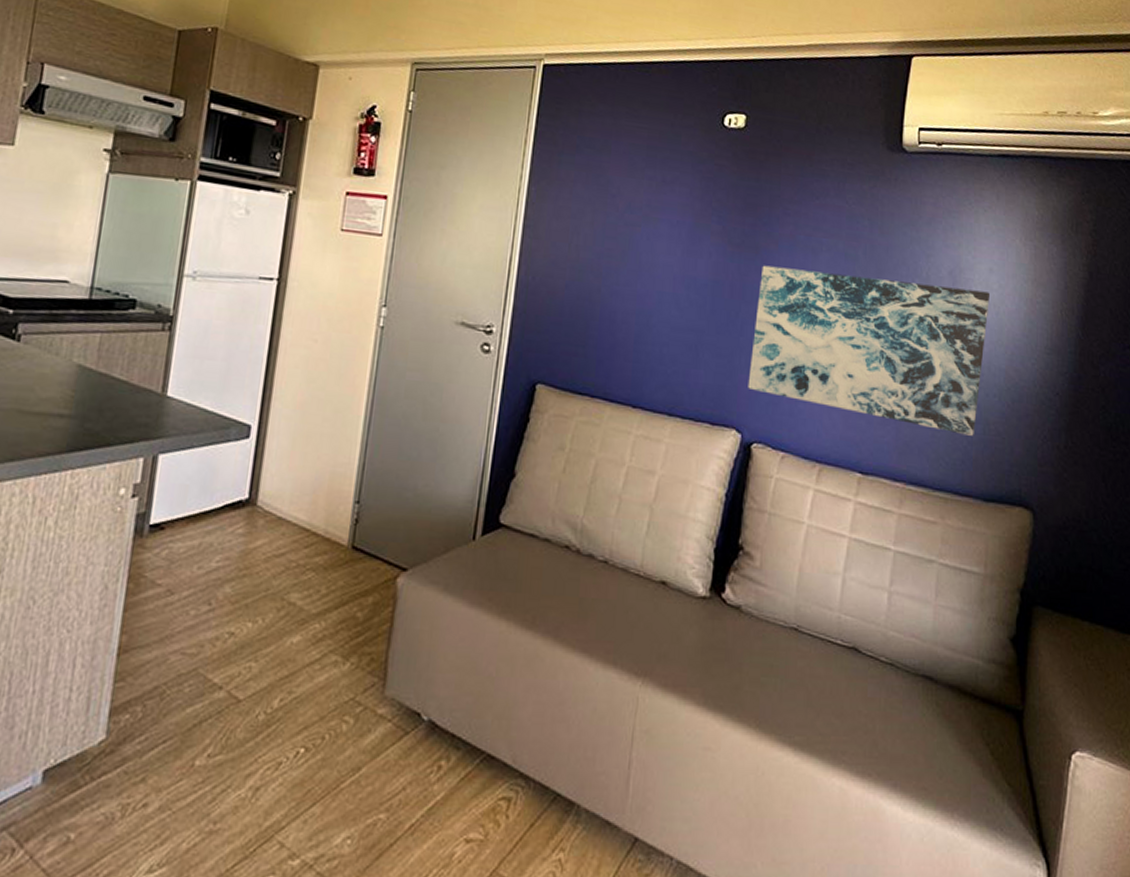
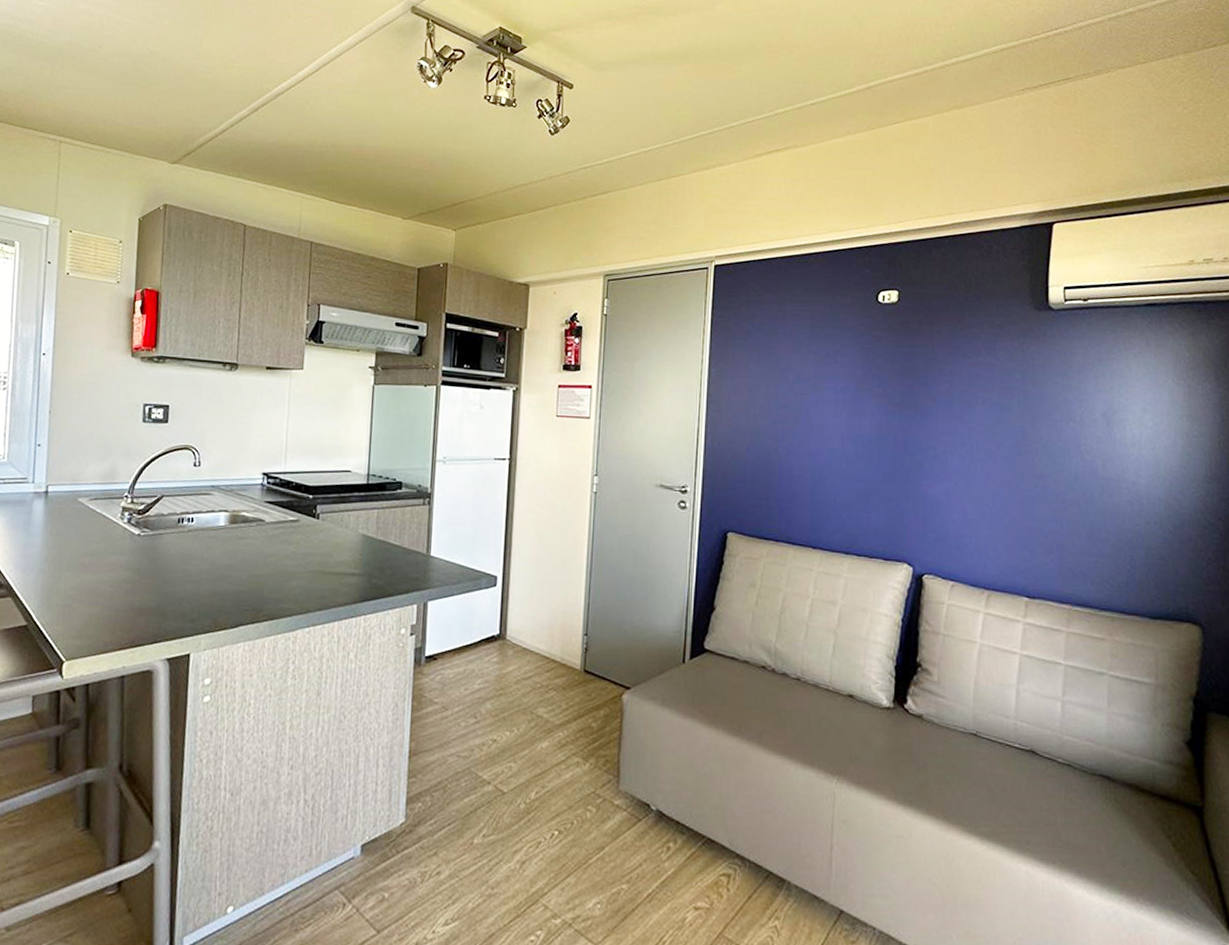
wall art: present [748,265,989,436] -> none [916,420,1145,560]

